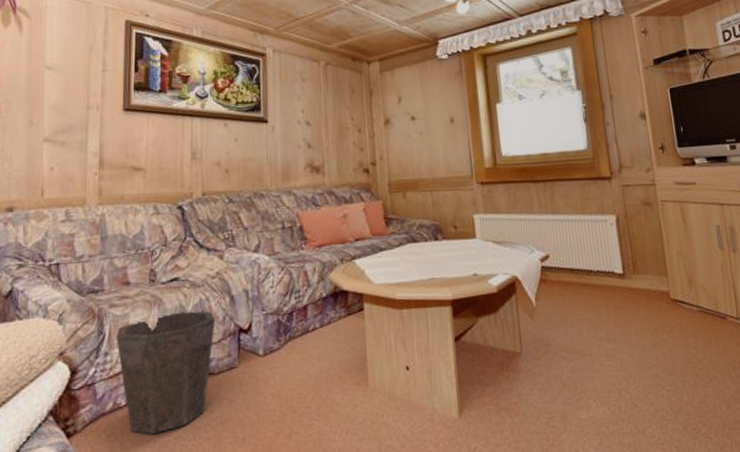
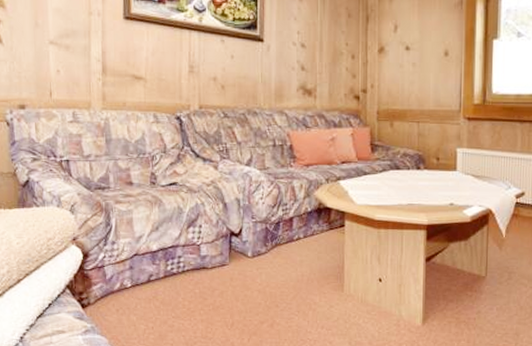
waste bin: present [115,311,216,434] -> none [121,213,210,312]

